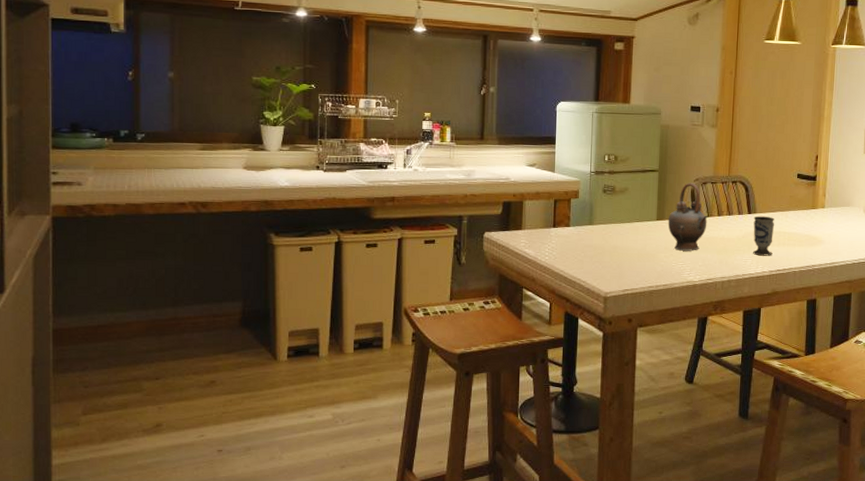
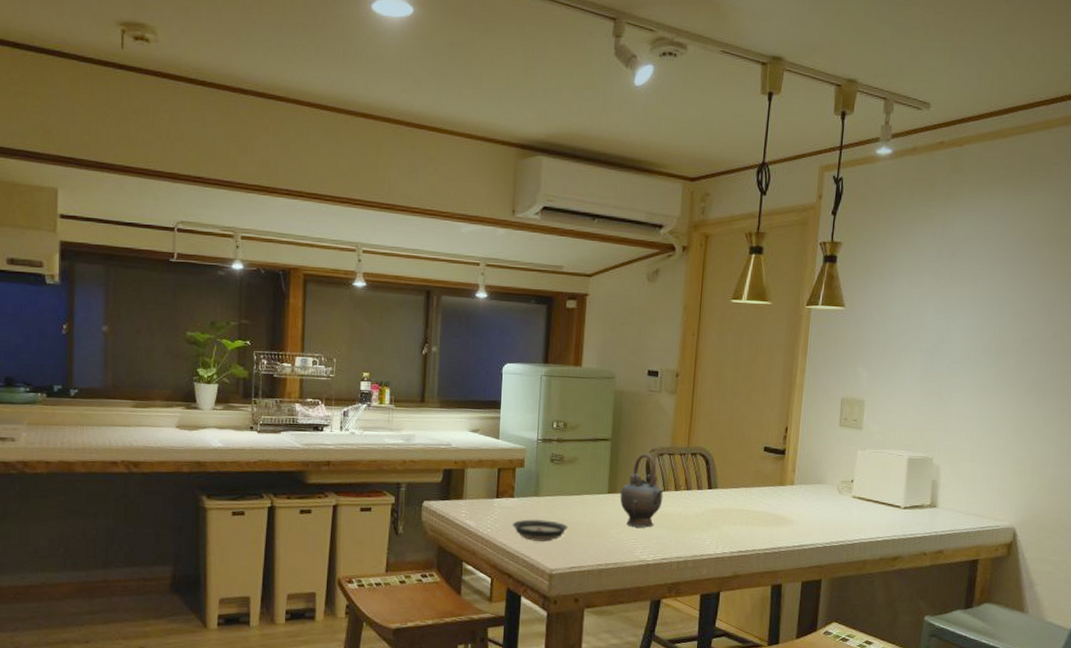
saucer: none [568,246,621,267] -> present [512,519,568,542]
cup: present [753,215,775,256] -> none [713,491,738,536]

